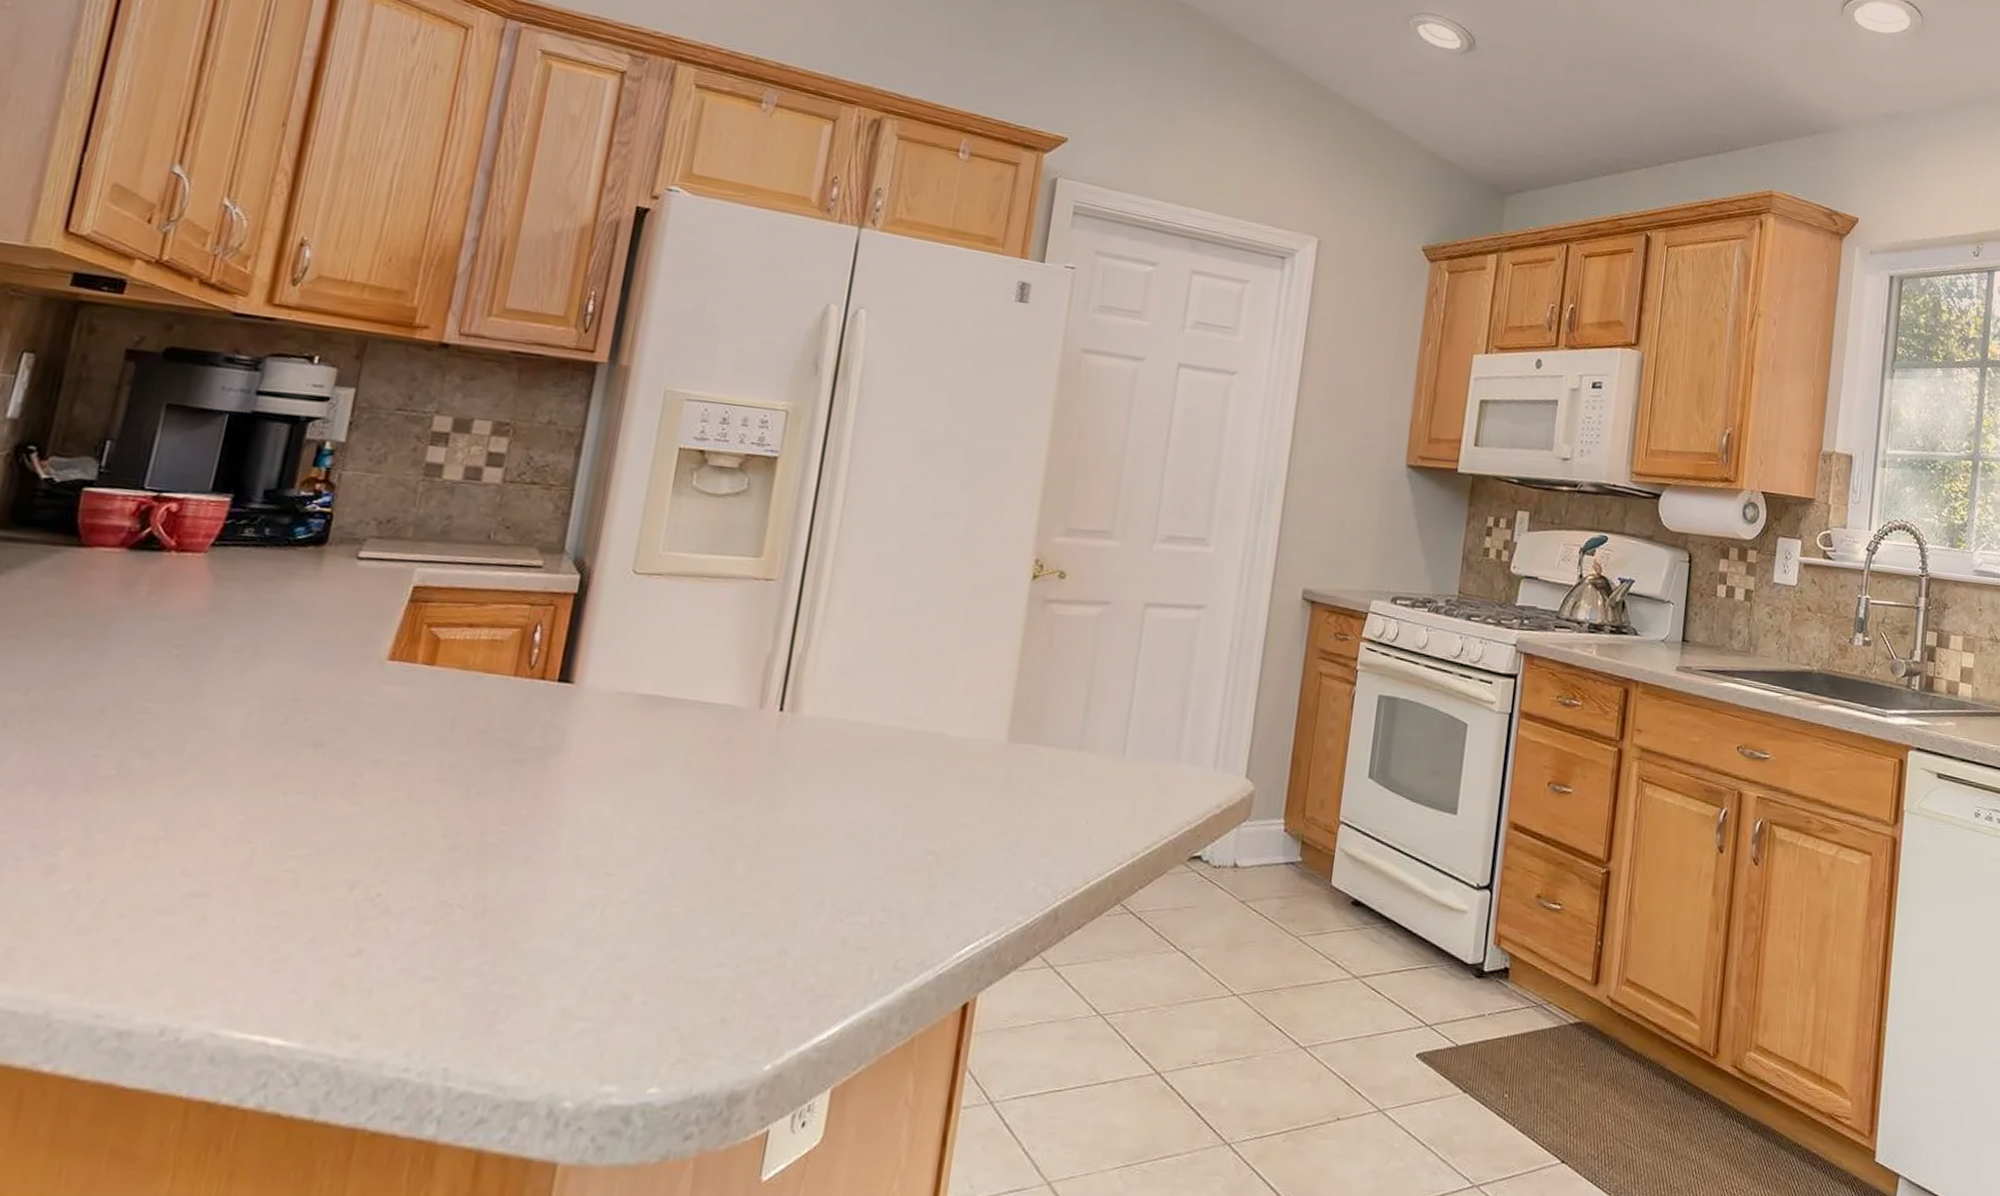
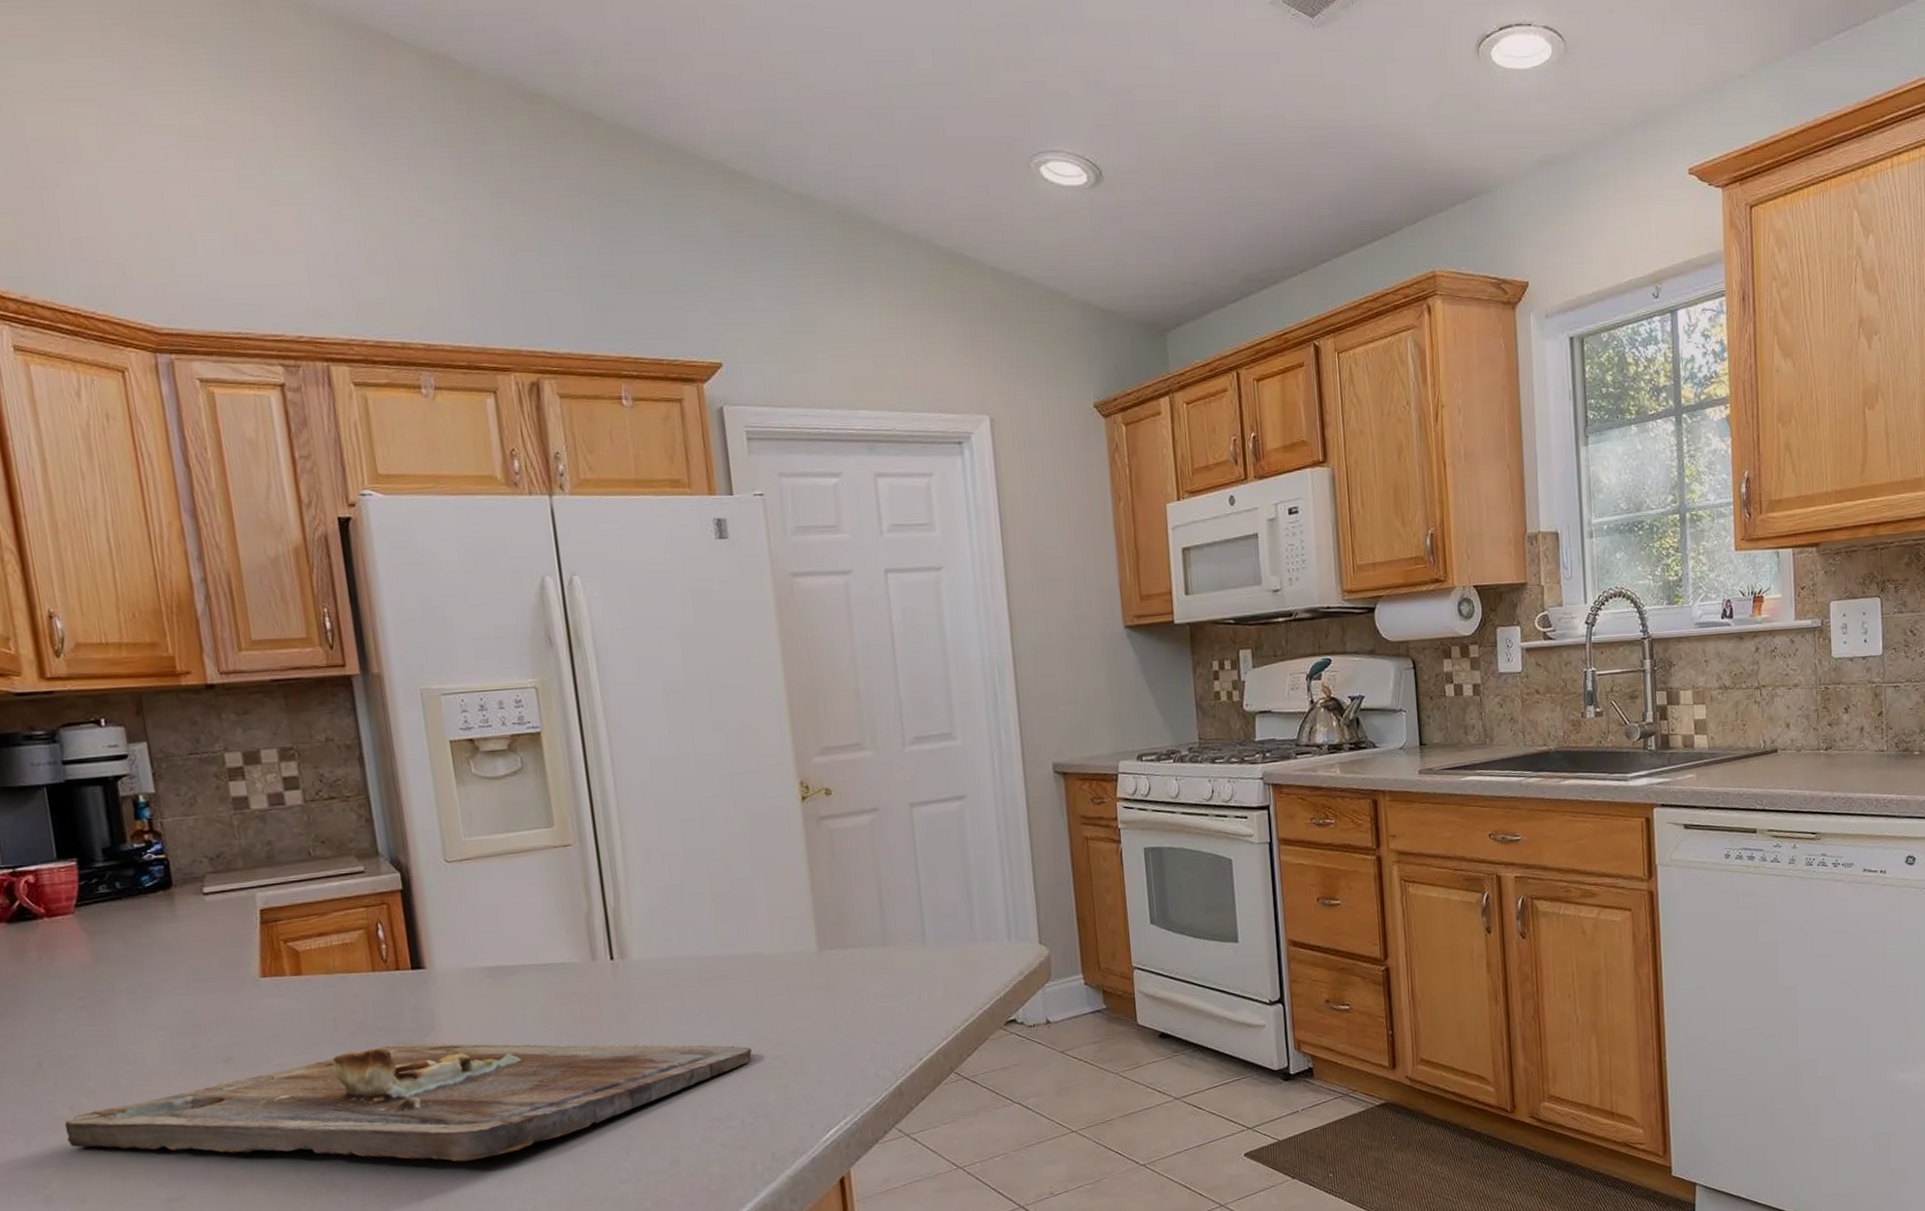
cutting board: none [99,760,905,910] -> present [64,1043,752,1162]

